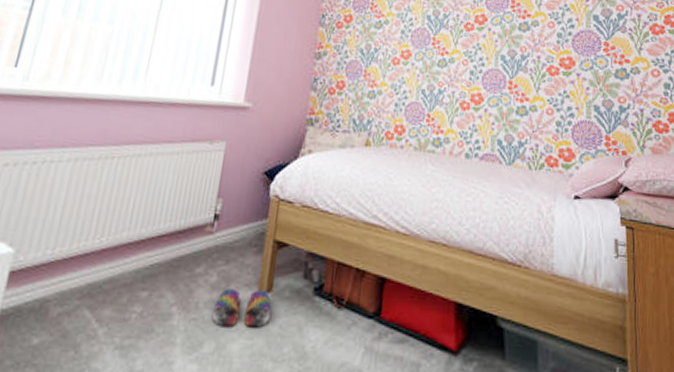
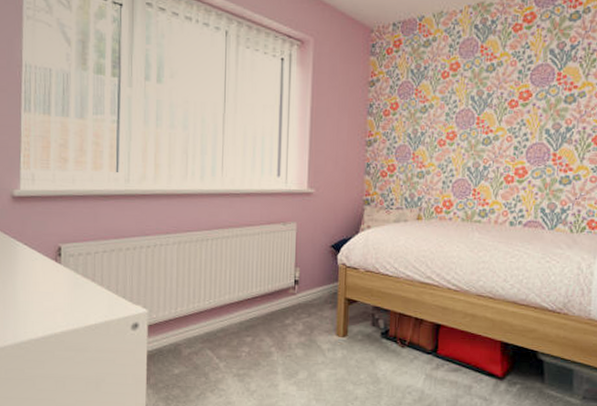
slippers: present [211,289,272,327] -> none [302,334,348,361]

